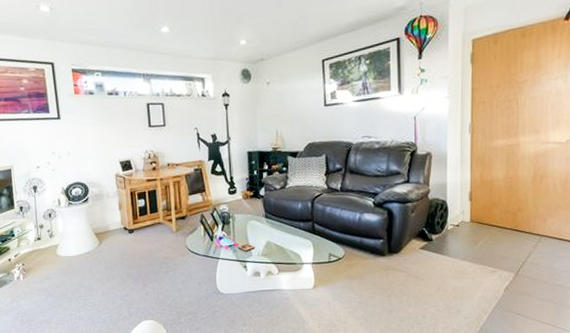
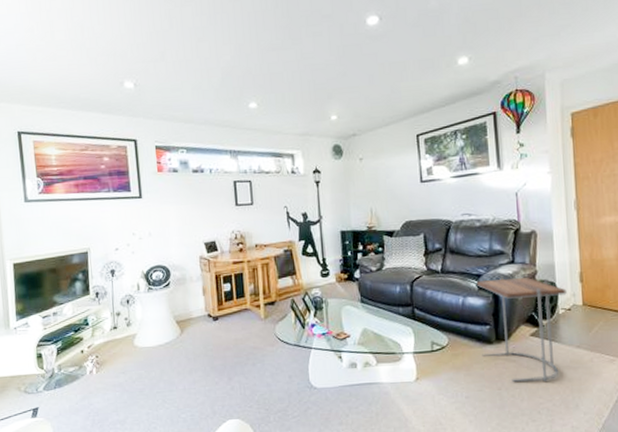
side table: none [374,194,456,291] -> present [477,275,567,383]

